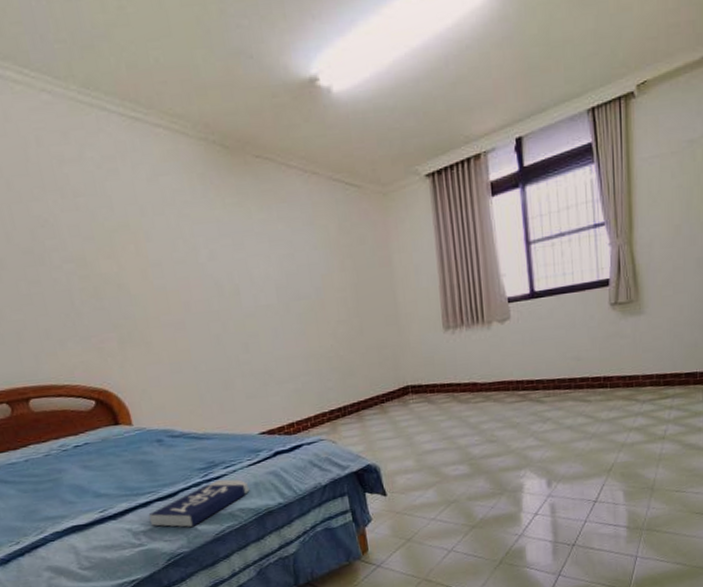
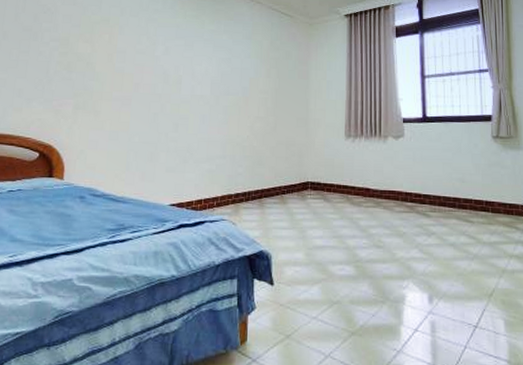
book: present [148,479,250,528] -> none [50,242,149,287]

